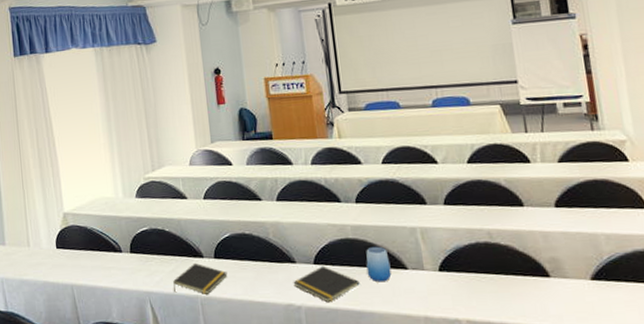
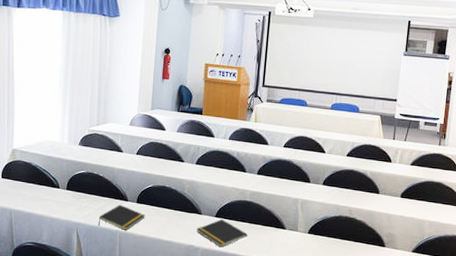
cup: present [366,246,392,283] -> none [255,209,274,237]

